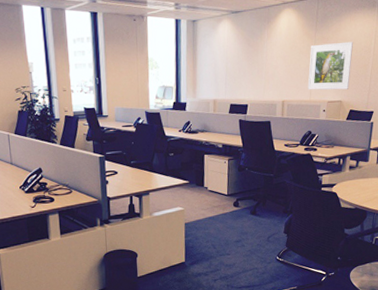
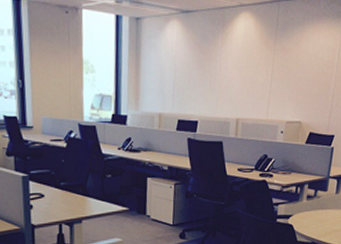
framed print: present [308,41,354,90] -> none [265,55,316,109]

